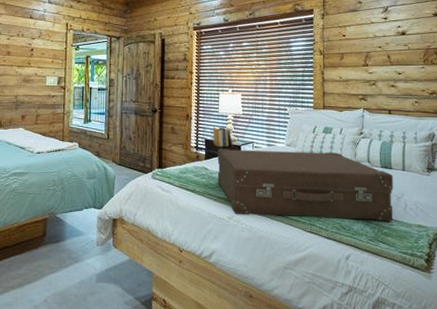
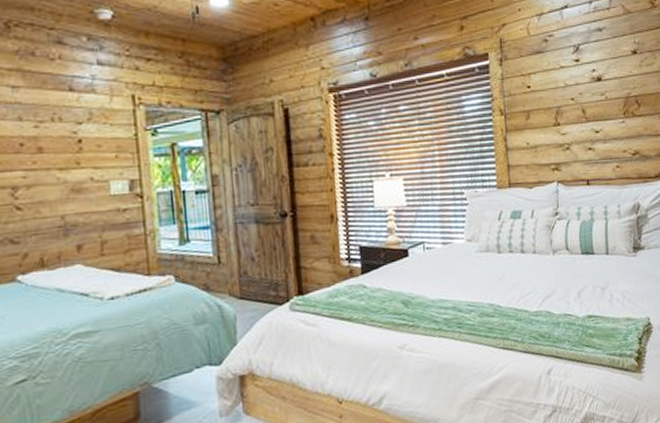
books: present [212,127,234,147] -> none [368,226,399,255]
suitcase: present [217,149,393,222] -> none [377,242,598,342]

